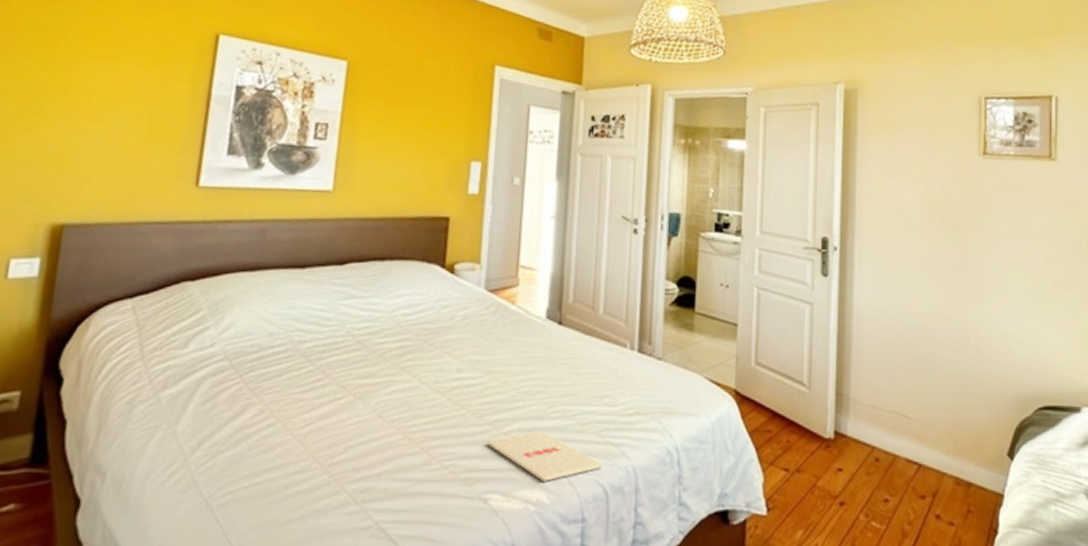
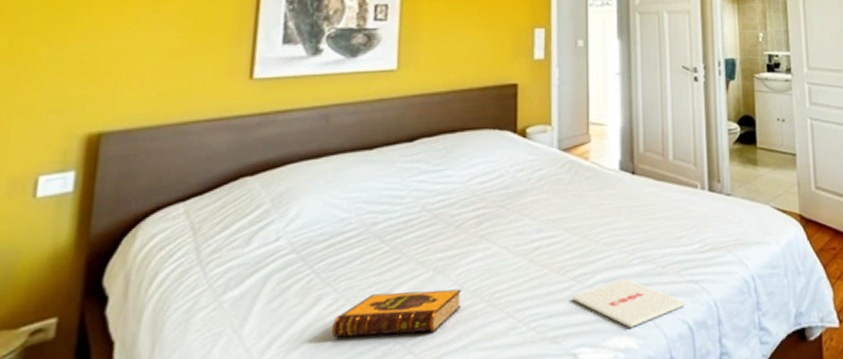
hardback book: none [255,411,380,456] -> present [331,289,462,338]

